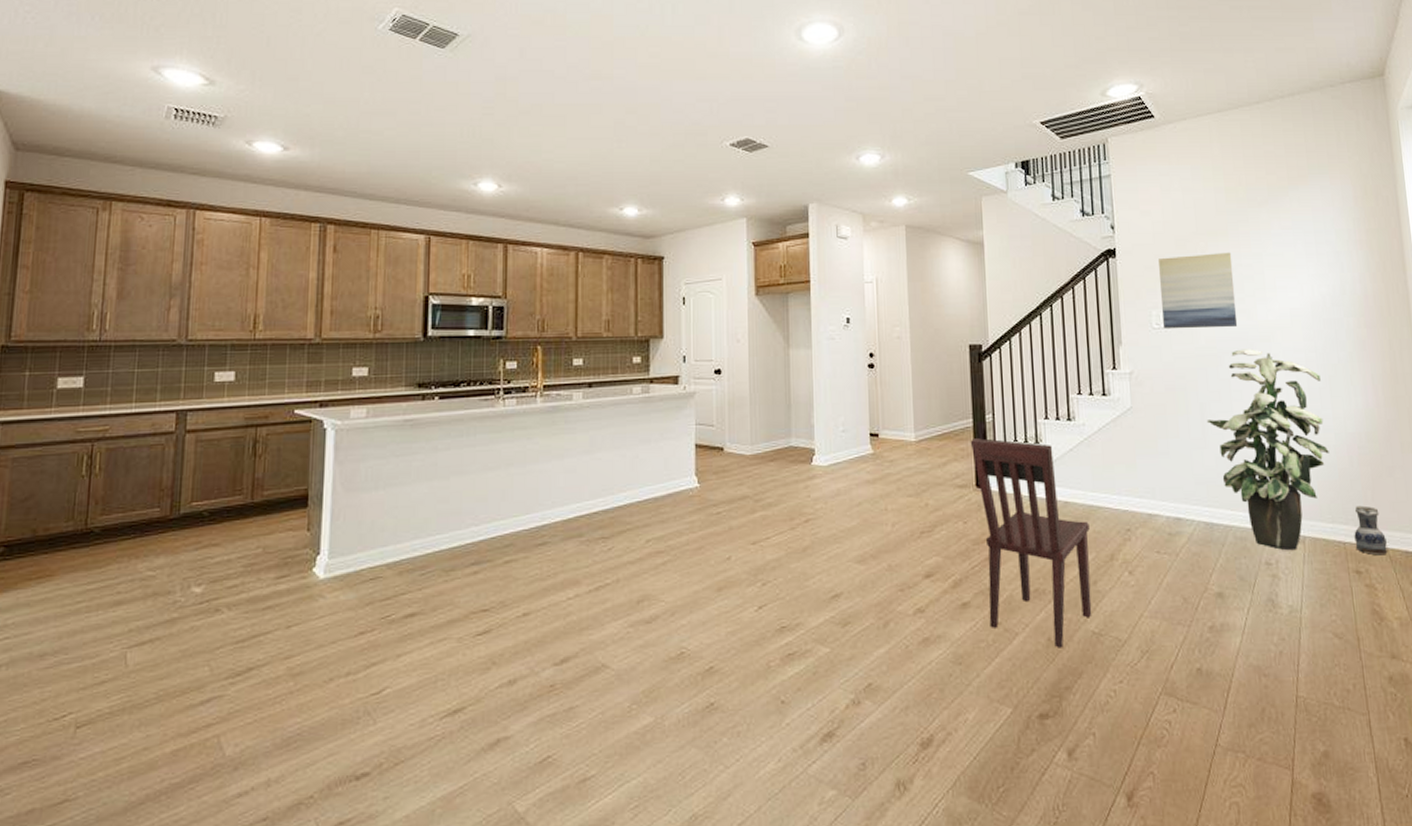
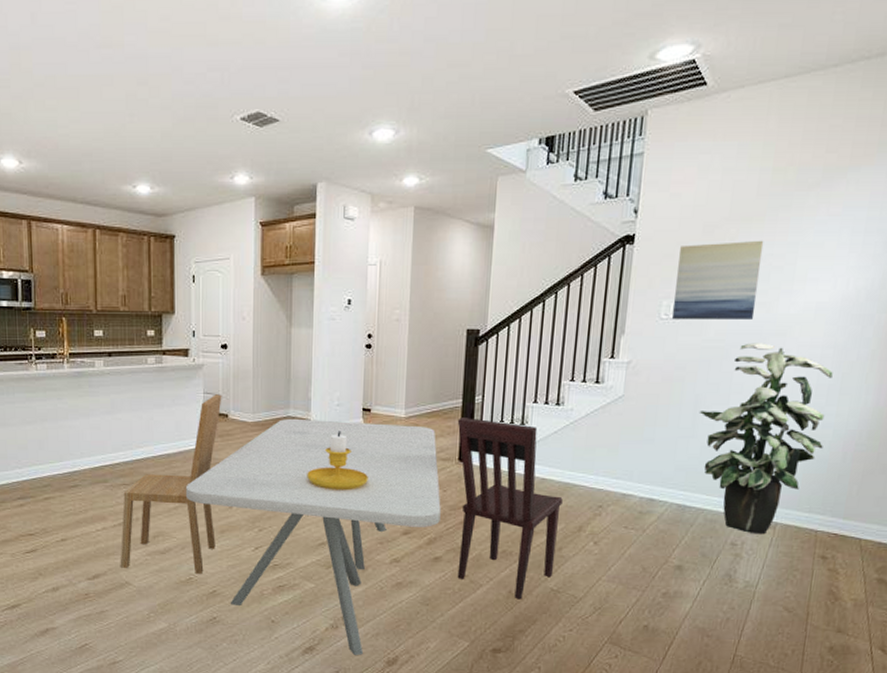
dining chair: none [595,425,717,646] -> present [120,394,222,574]
dining table: none [675,448,964,740] -> present [185,418,441,656]
candlestick: none [814,460,882,530] -> present [307,431,368,491]
ceramic jug: present [1354,505,1388,556] -> none [827,498,862,545]

